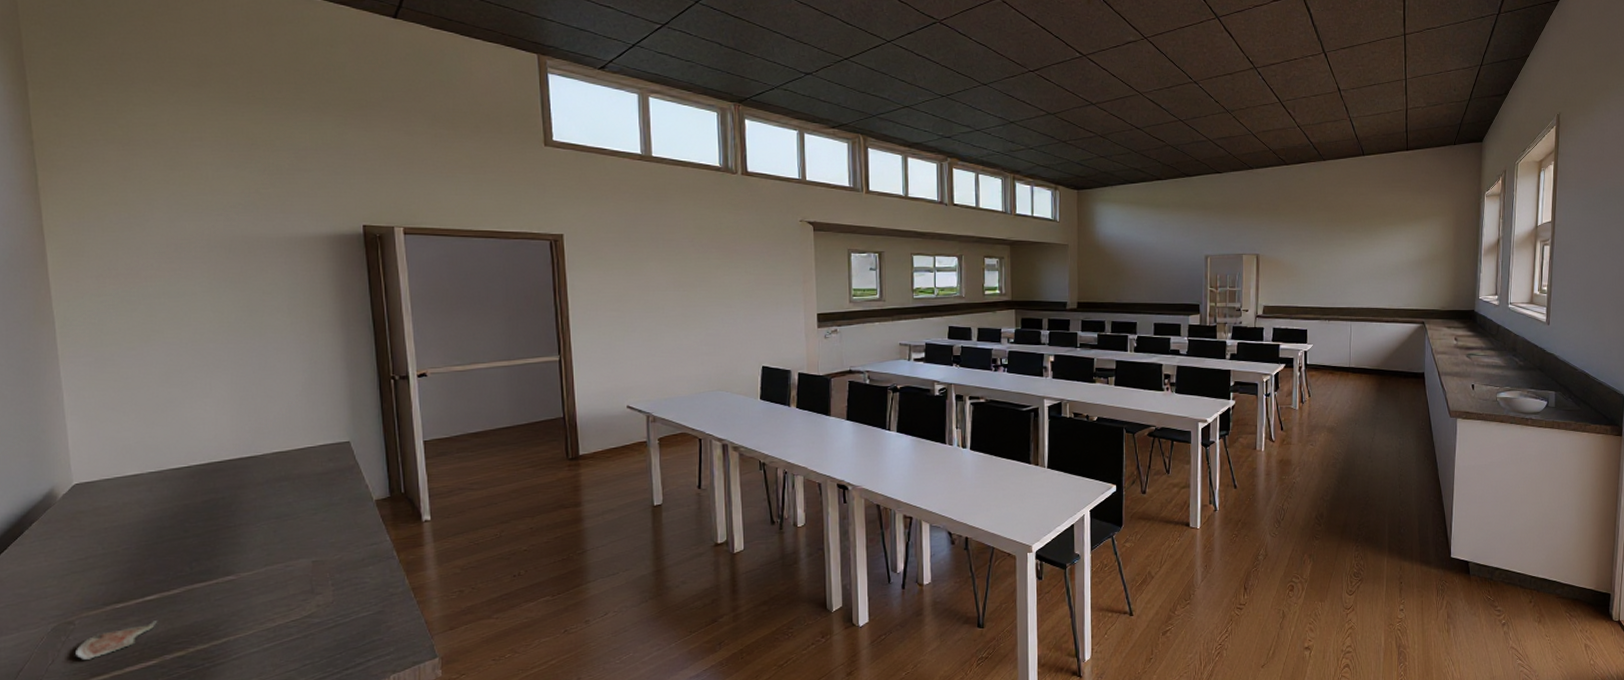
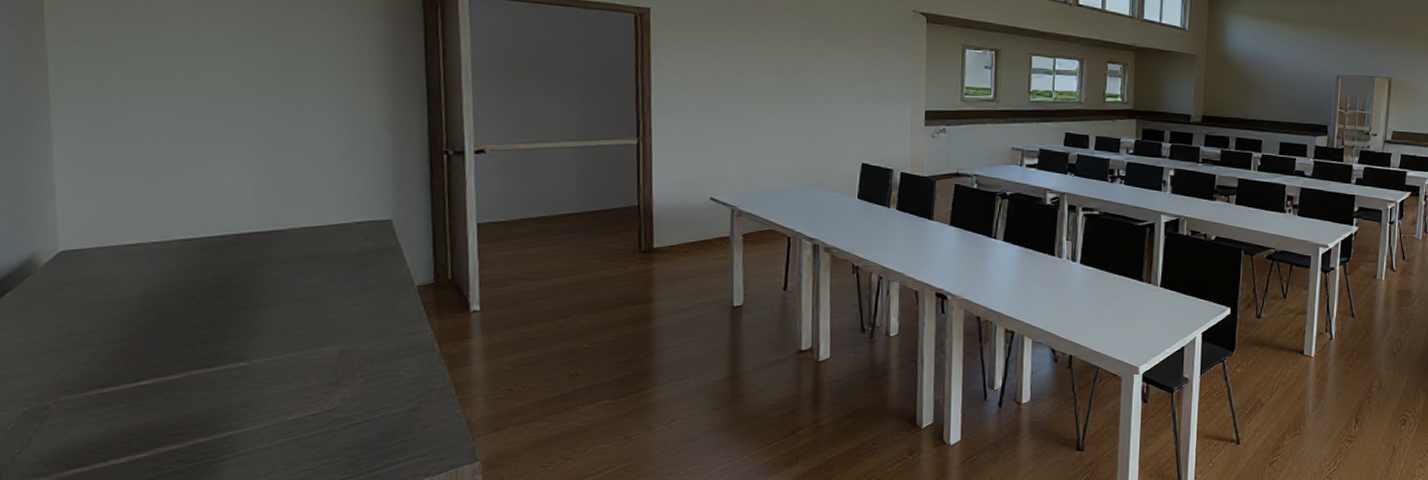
paper cup: present [76,620,157,660] -> none [49,408,150,450]

